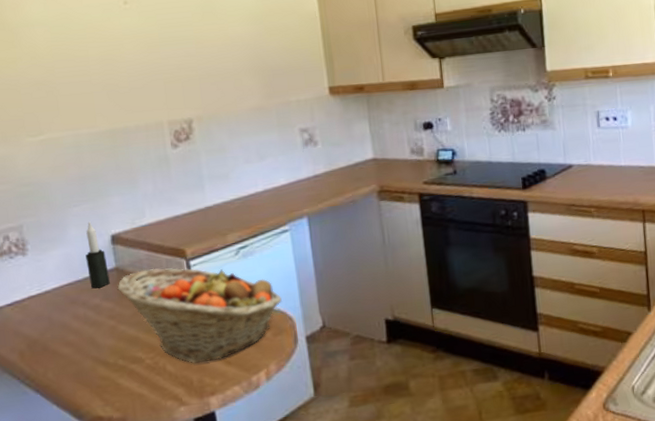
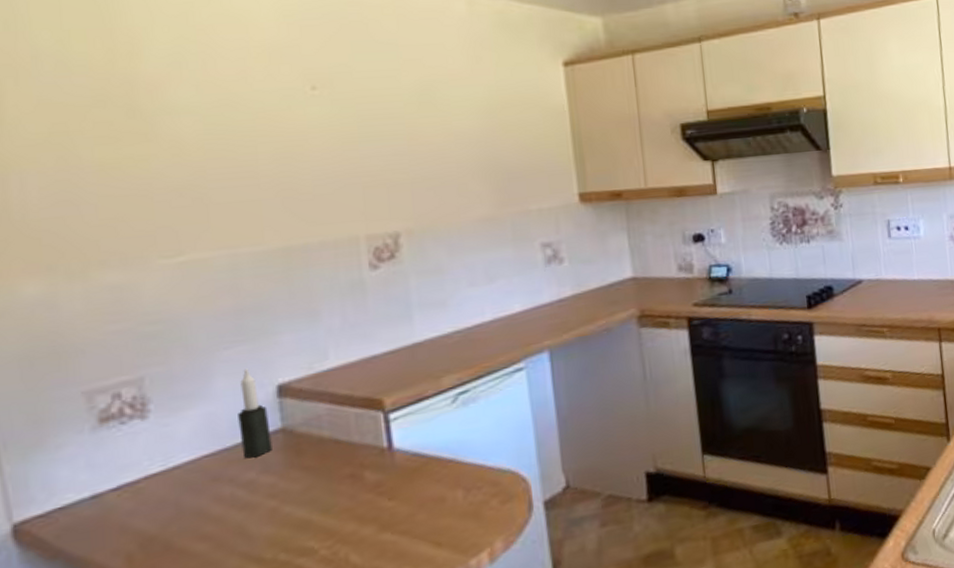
fruit basket: present [117,268,282,364] -> none [282,422,513,549]

